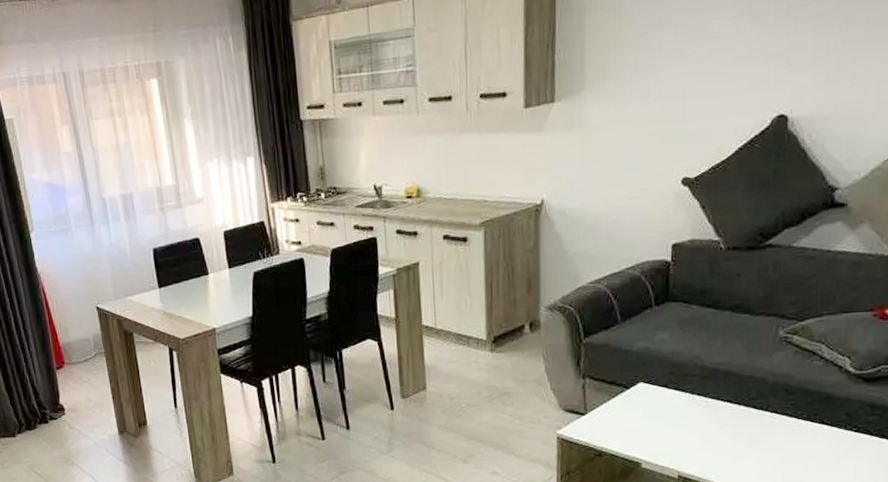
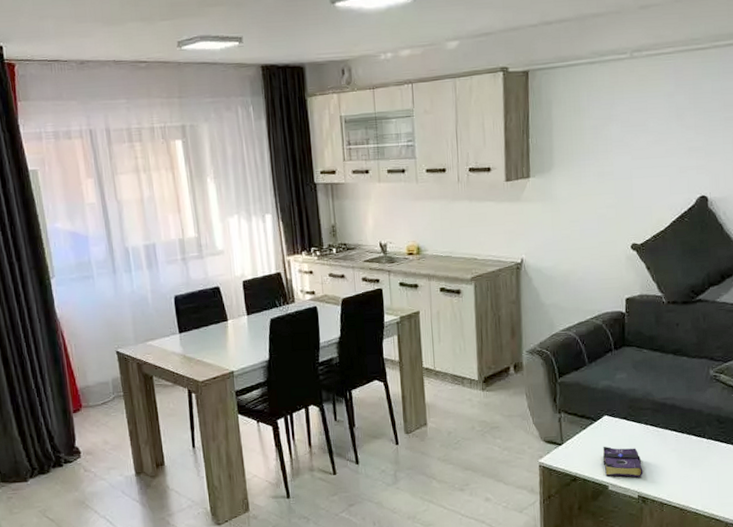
book: none [635,417,686,455] -> present [602,446,643,478]

